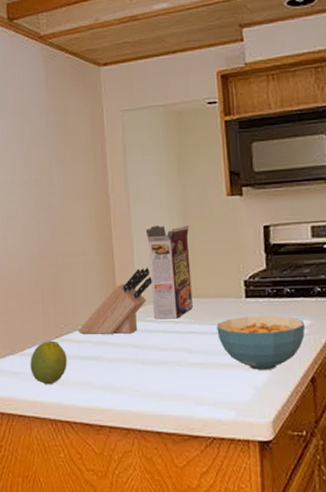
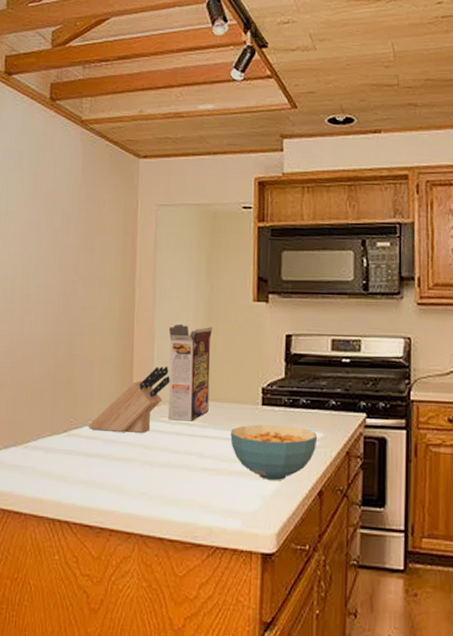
fruit: present [30,340,67,385] -> none [33,434,73,481]

